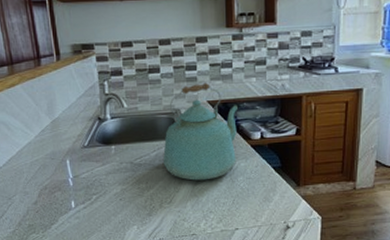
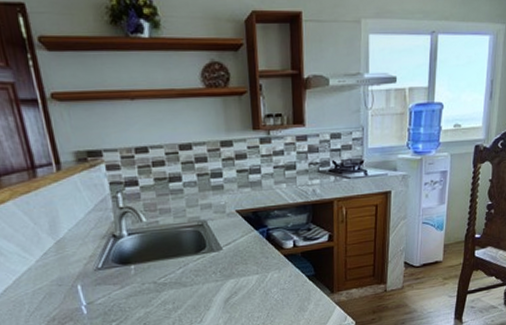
kettle: present [163,82,239,181] -> none [190,190,270,297]

